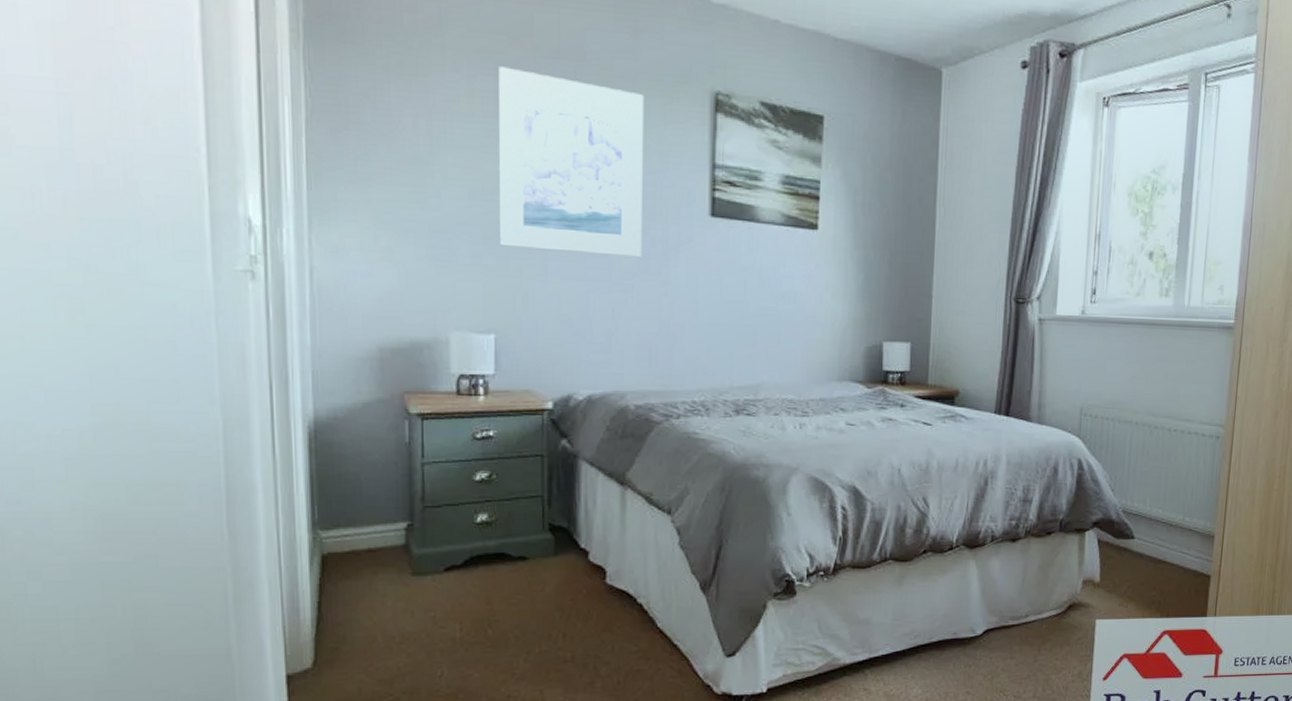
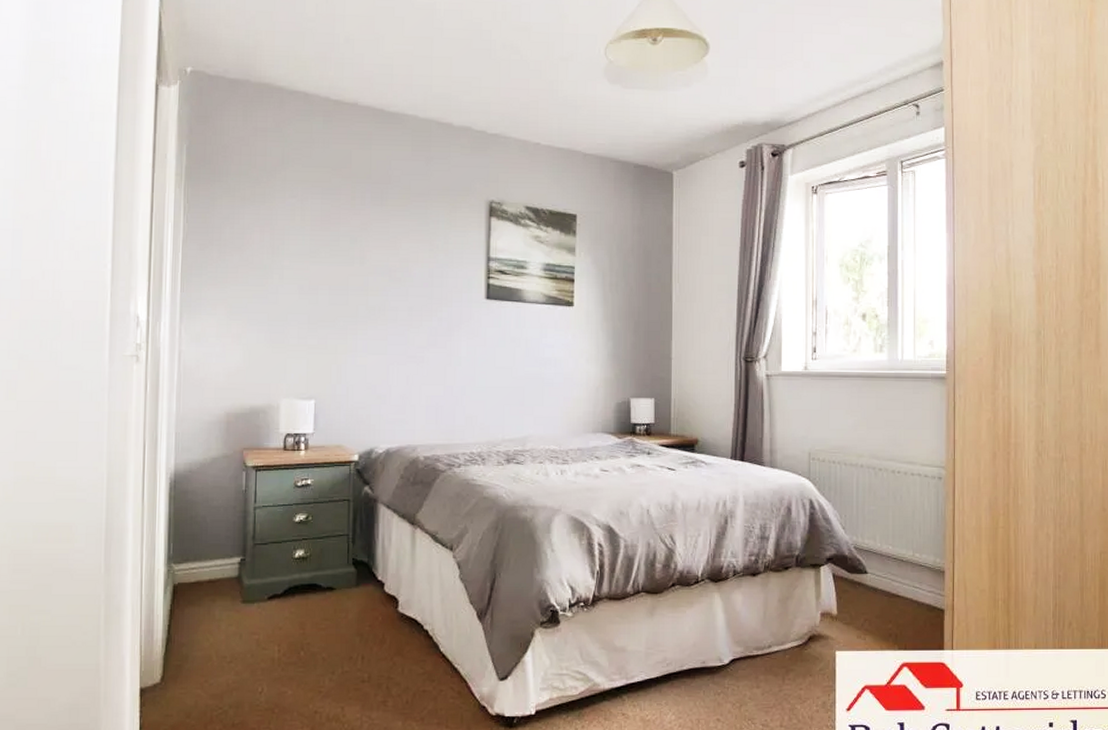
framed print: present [498,66,645,257] -> none [320,191,435,334]

